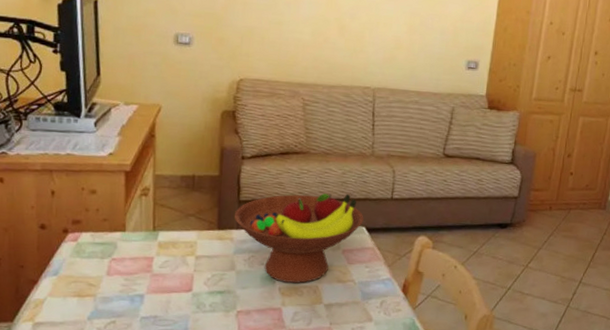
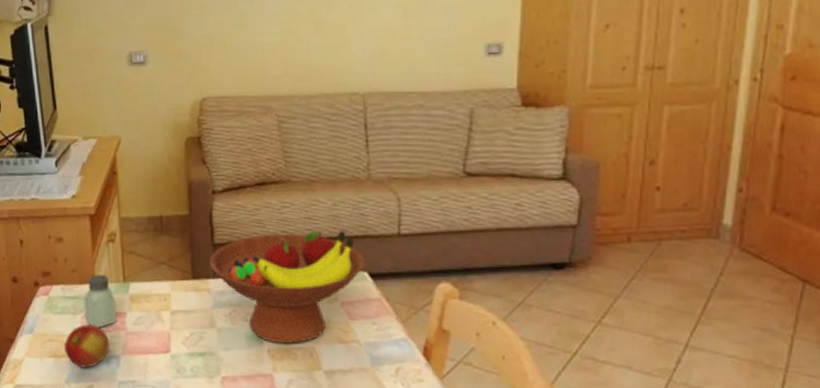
apple: none [89,266,136,306] -> present [64,323,110,368]
saltshaker: none [112,223,144,271] -> present [84,274,116,328]

